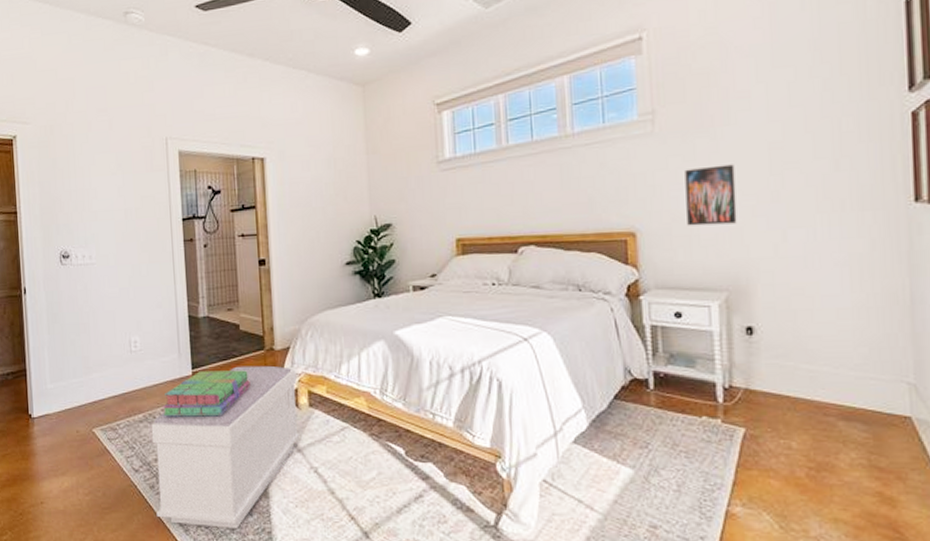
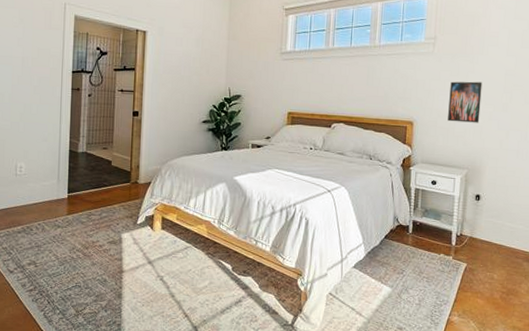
bench: present [151,365,300,528] -> none [25,194,154,321]
stack of books: present [162,370,250,417] -> none [38,195,116,232]

